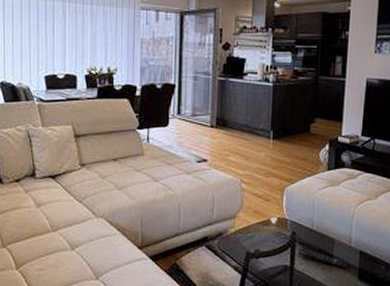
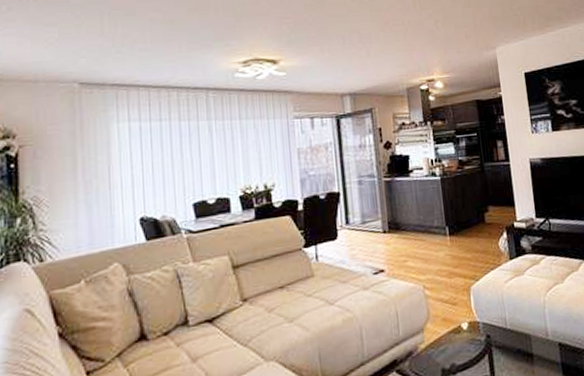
remote control: present [298,248,349,269] -> none [496,352,551,368]

